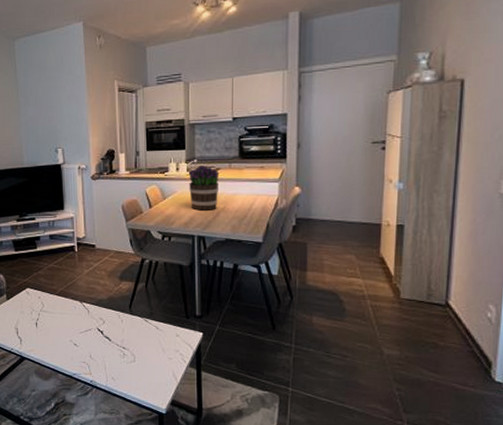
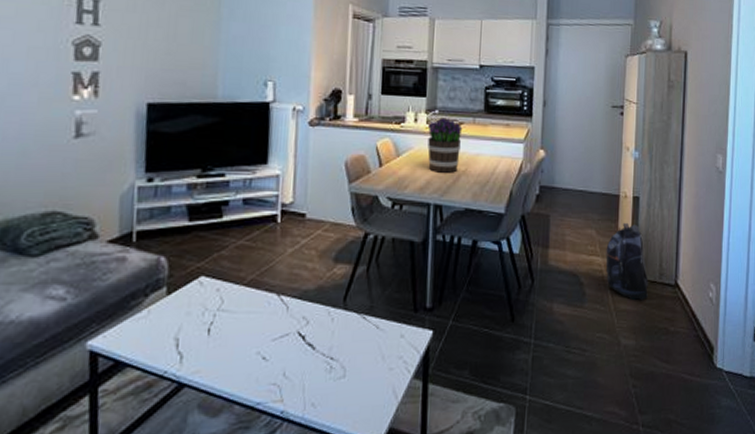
backpack: none [366,248,414,318] -> present [605,222,648,301]

